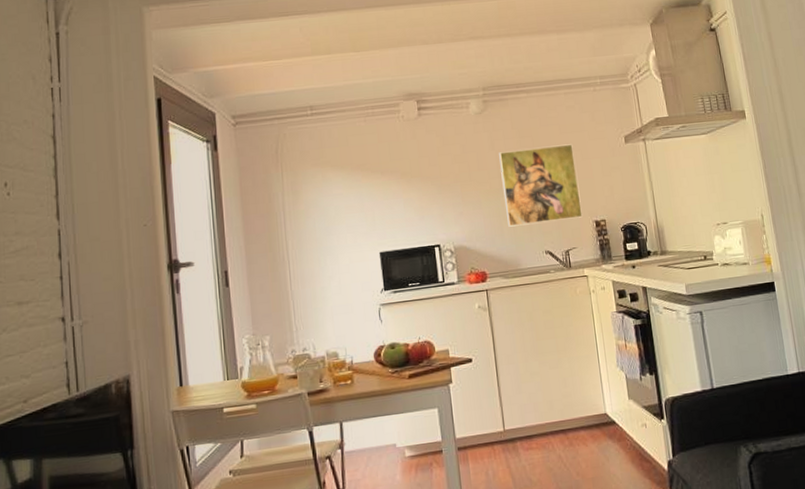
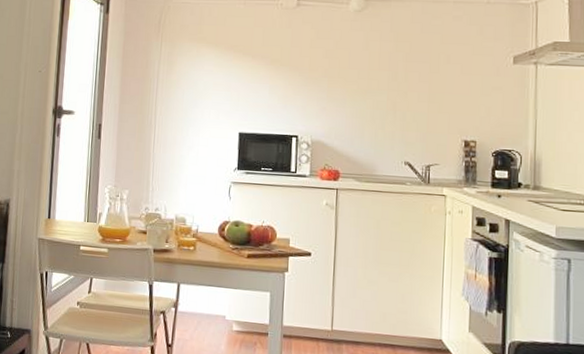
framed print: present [499,144,583,227] -> none [370,54,453,134]

